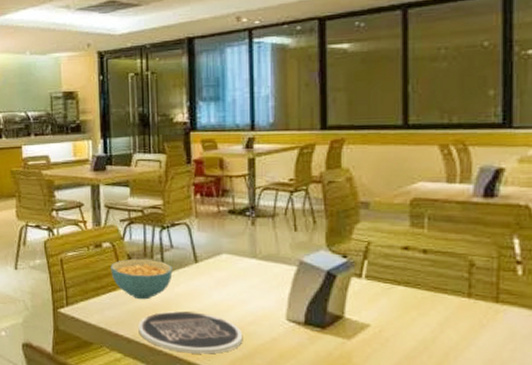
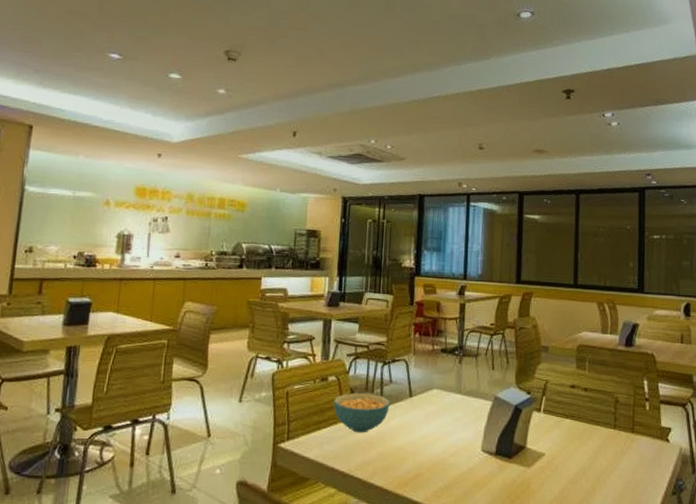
plate: present [138,311,243,354] -> none [354,444,446,486]

